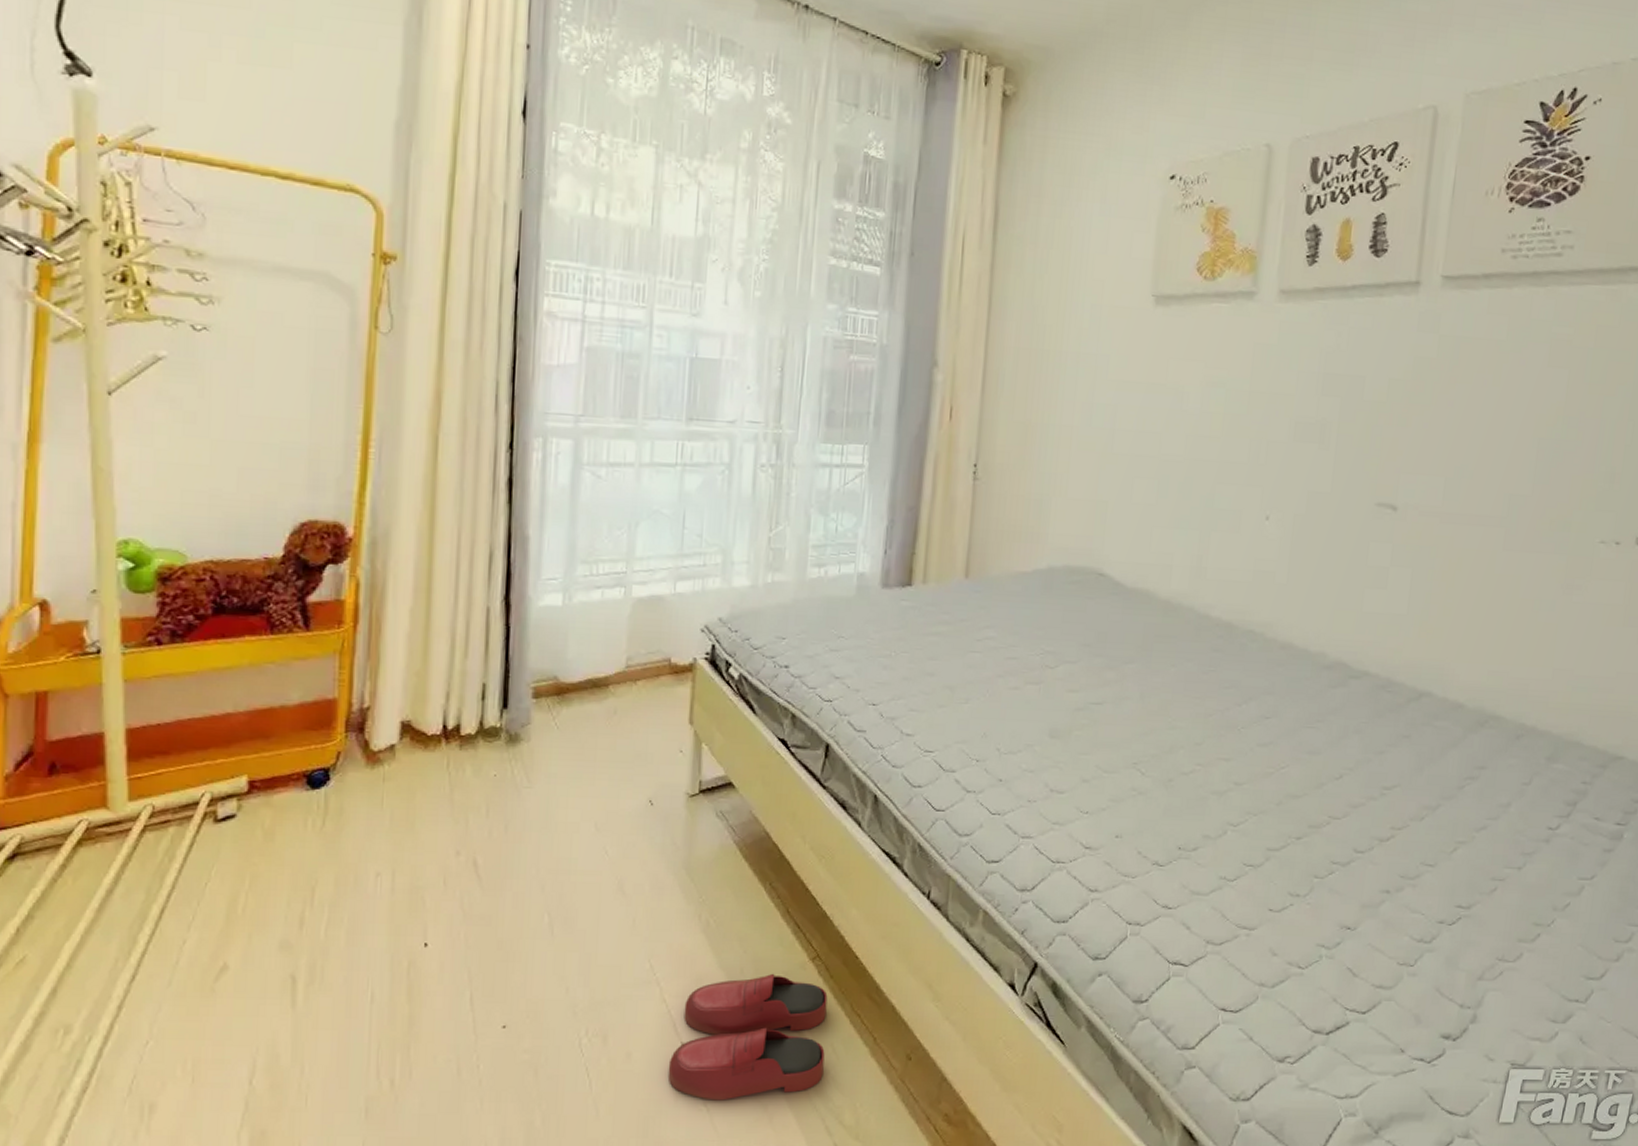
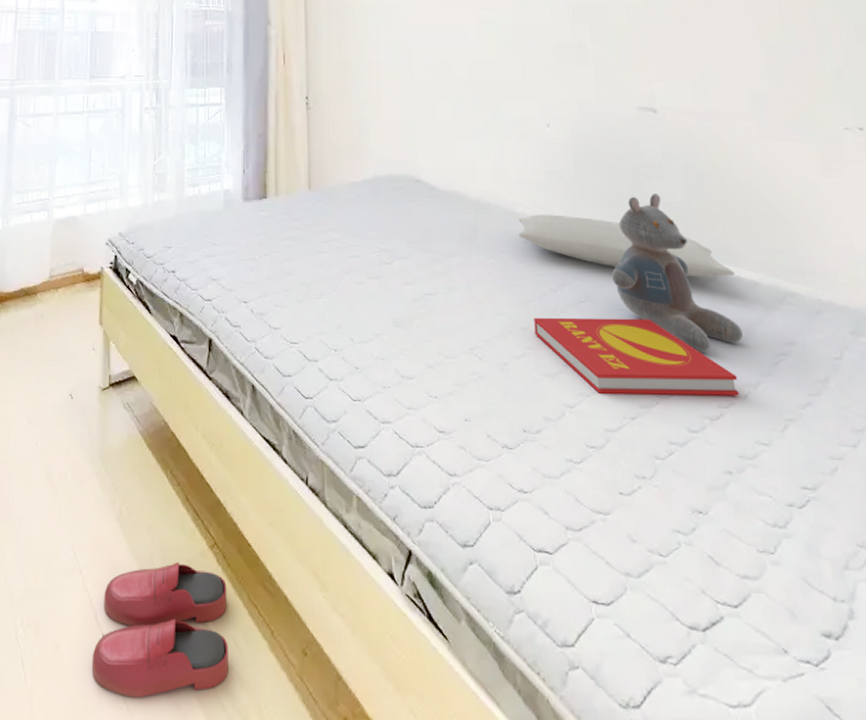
book: none [1209,732,1418,818] -> present [534,317,740,396]
pillow: none [1210,620,1442,696] -> present [519,214,735,277]
stuffed animal: none [1306,603,1435,774] -> present [612,194,743,352]

